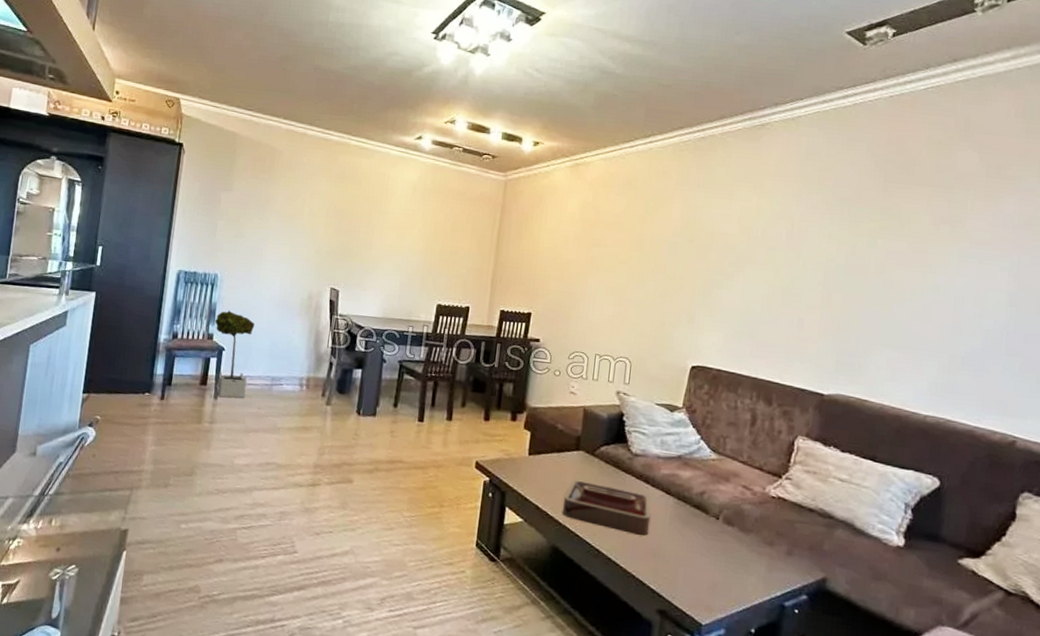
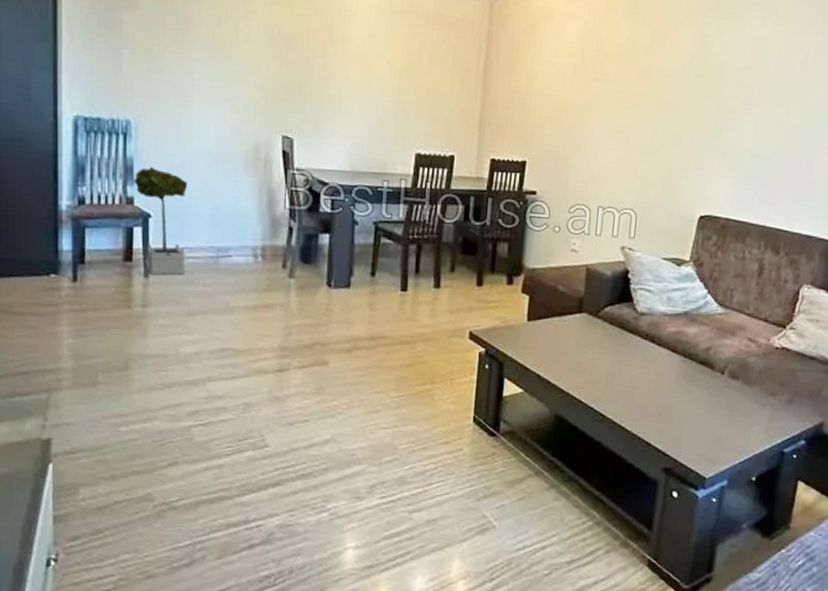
decorative tray: present [561,479,651,536] -> none [564,344,657,396]

